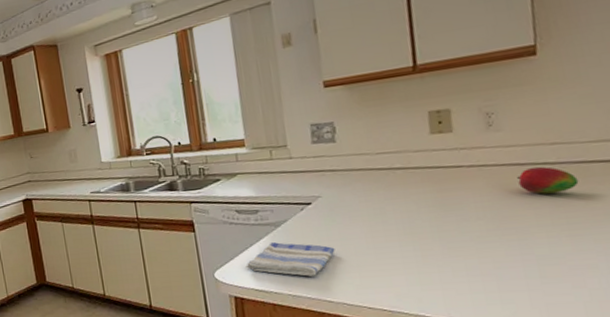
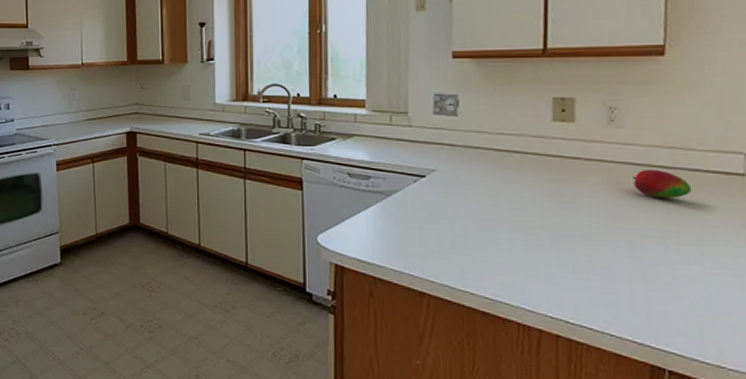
dish towel: present [246,242,335,277] -> none [351,212,444,253]

